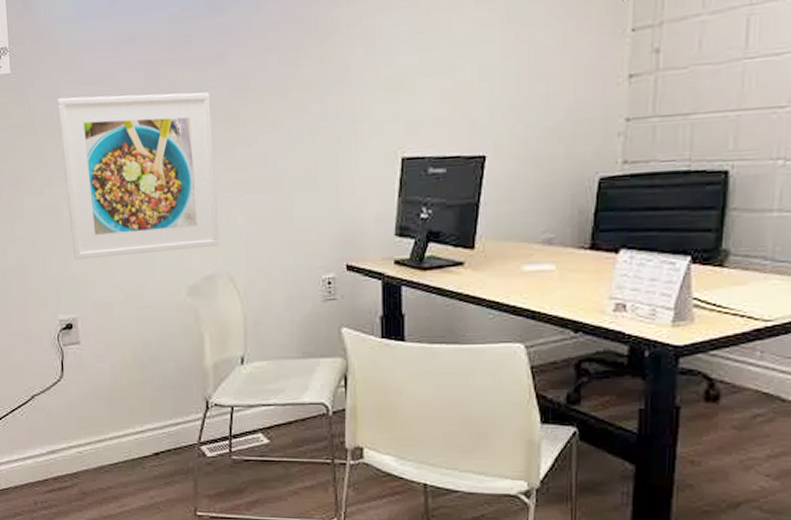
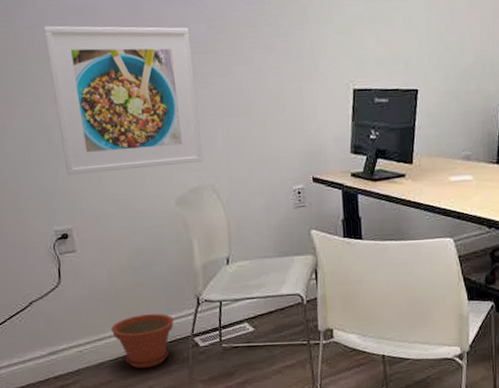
plant pot: none [113,415,180,477] -> present [111,313,174,369]

